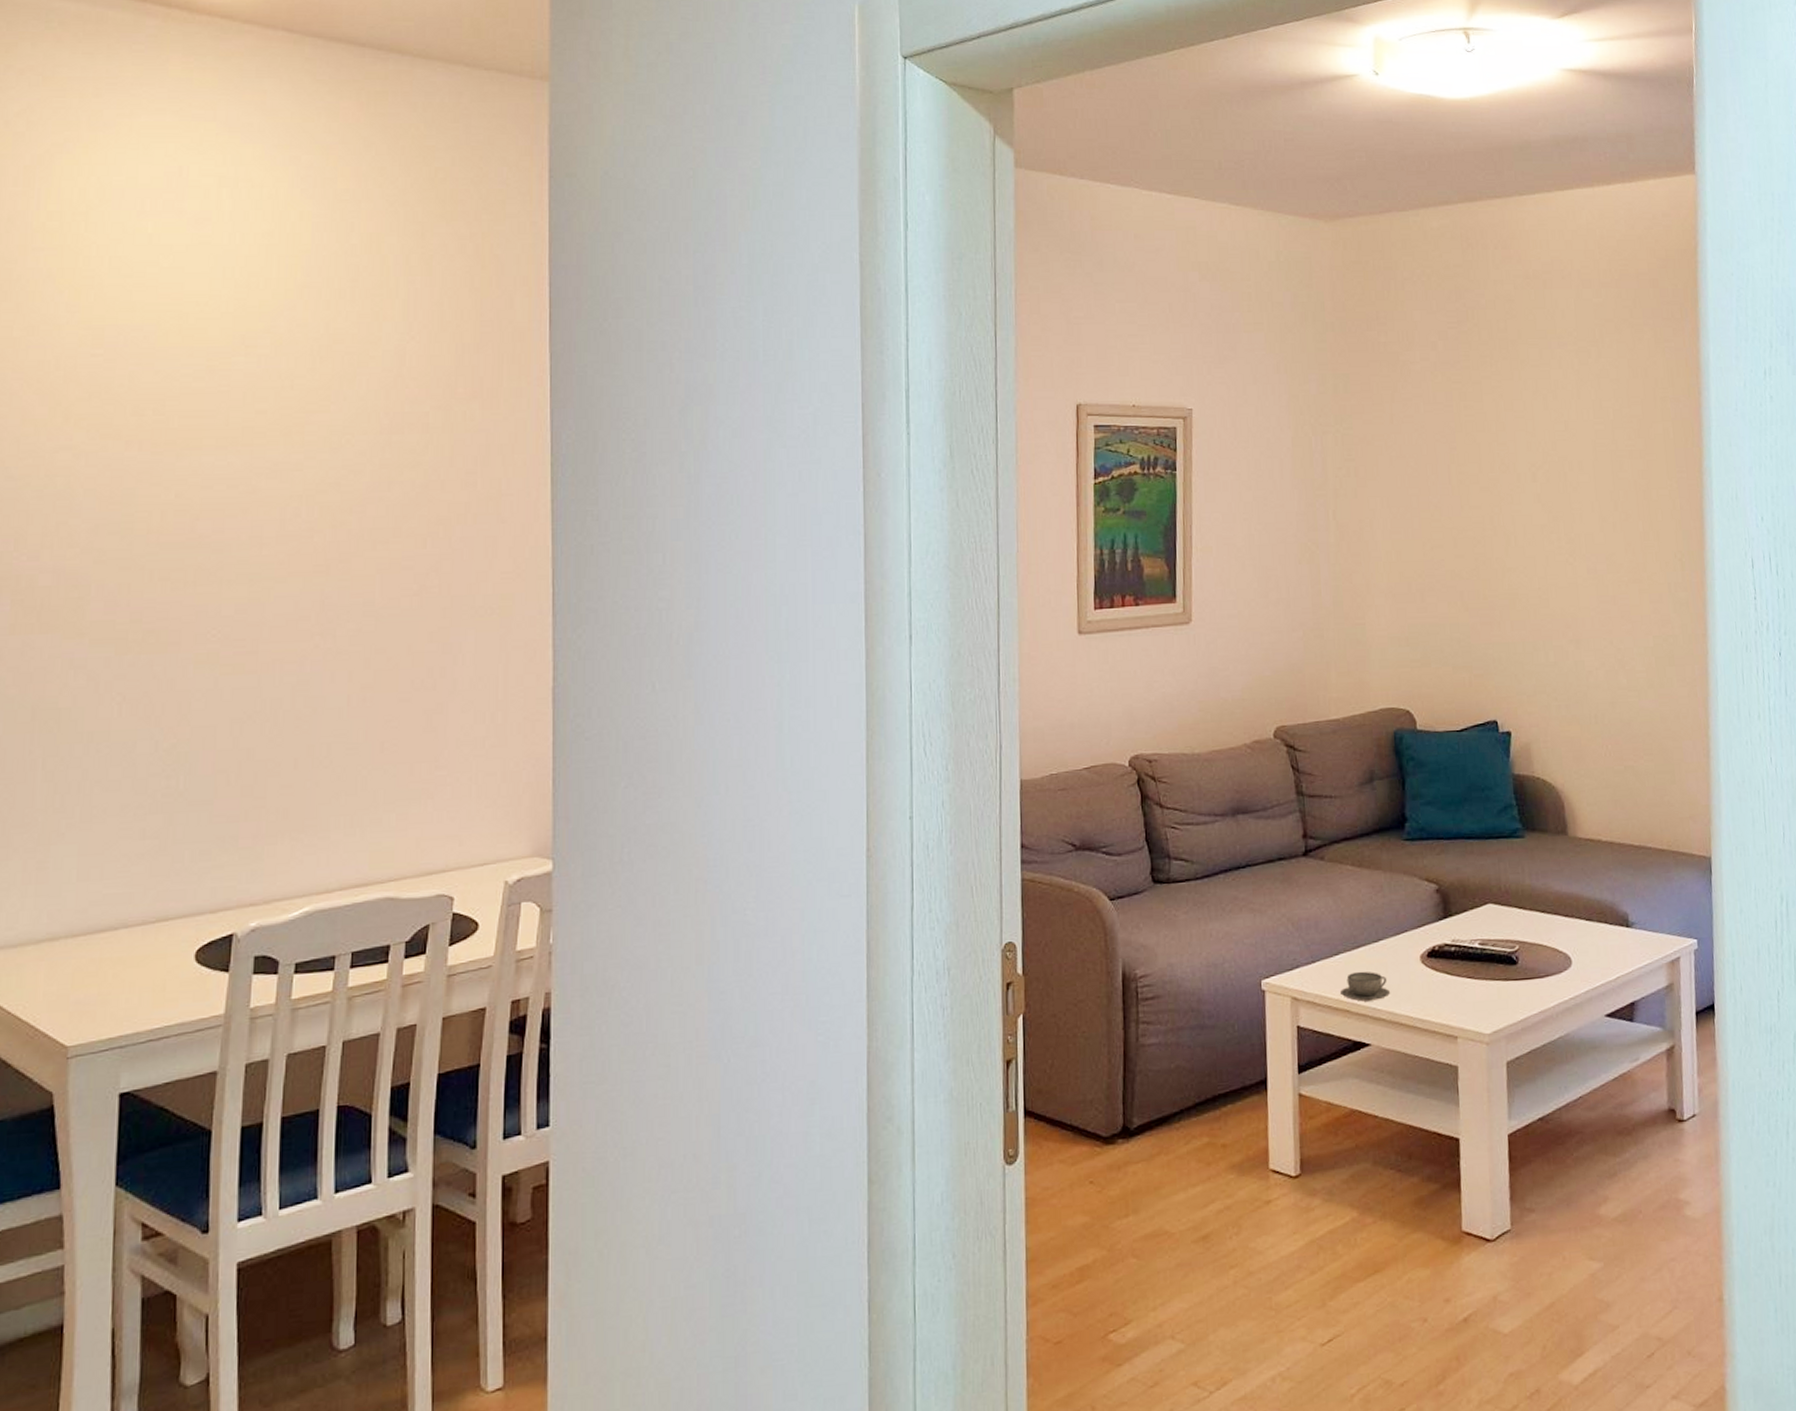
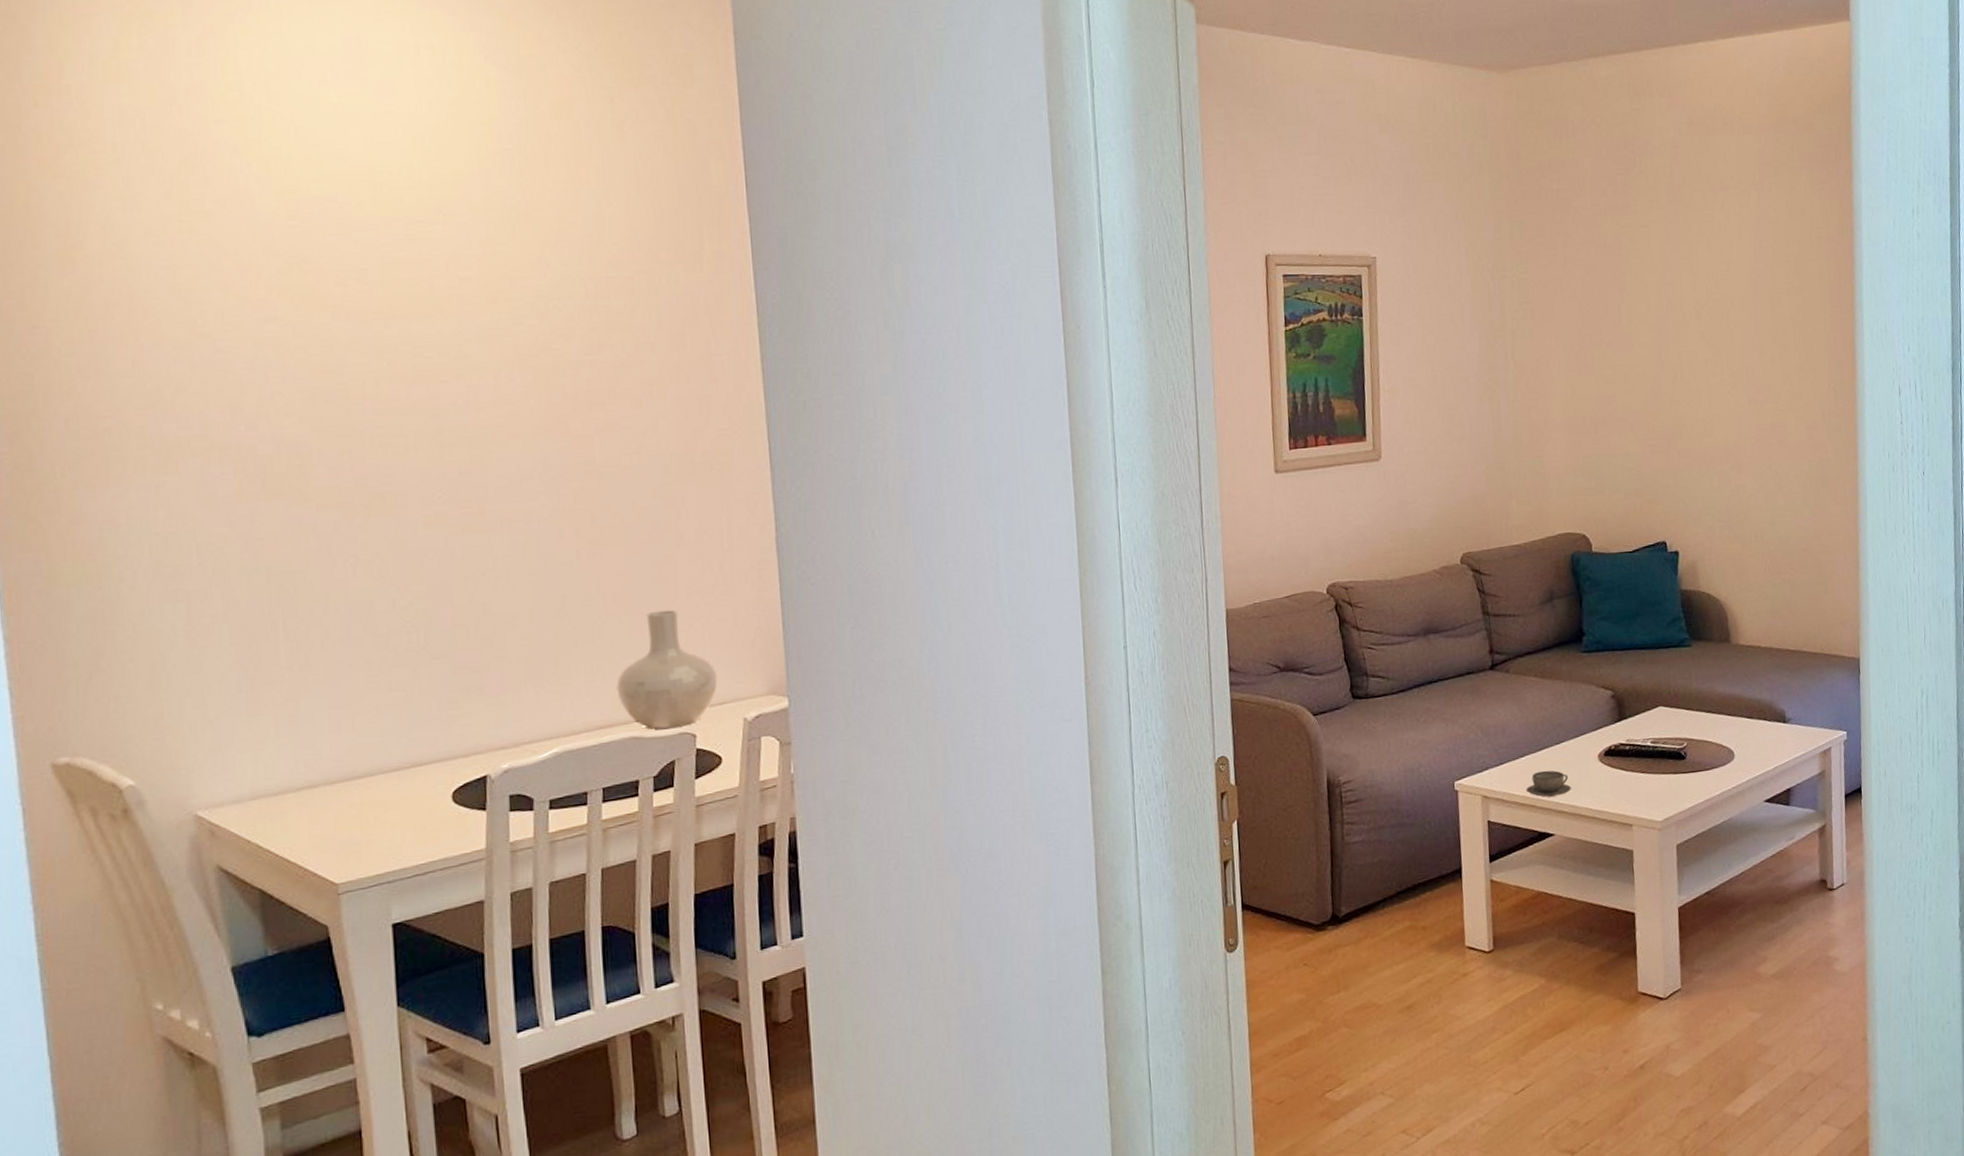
vase: none [375,761,481,890] -> present [616,609,718,729]

